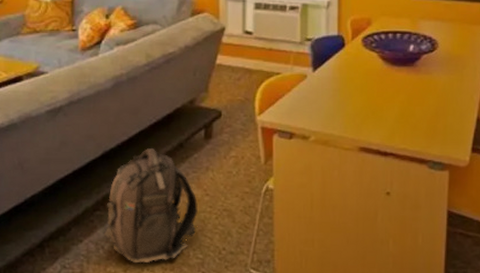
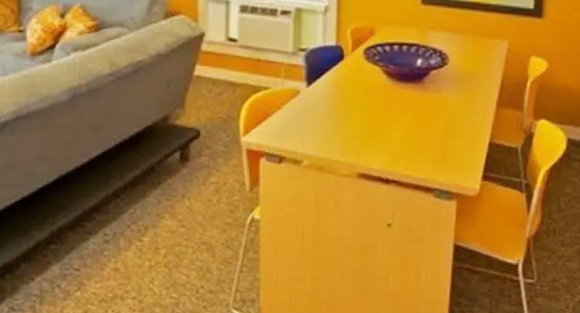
backpack: present [104,148,198,262] -> none [61,172,172,303]

